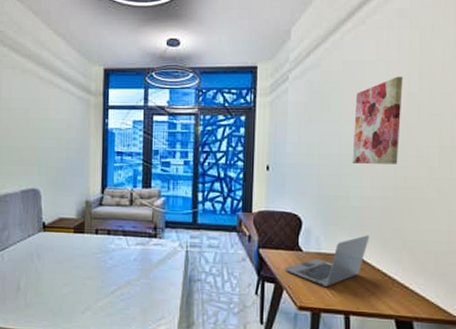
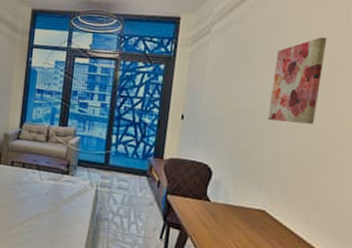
laptop: present [284,235,370,287] -> none [191,191,279,238]

